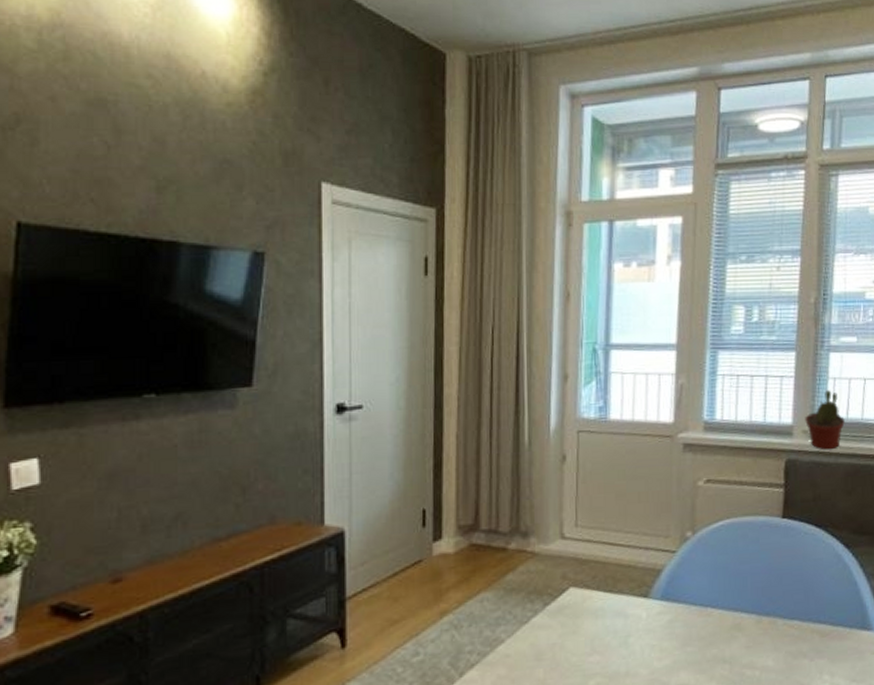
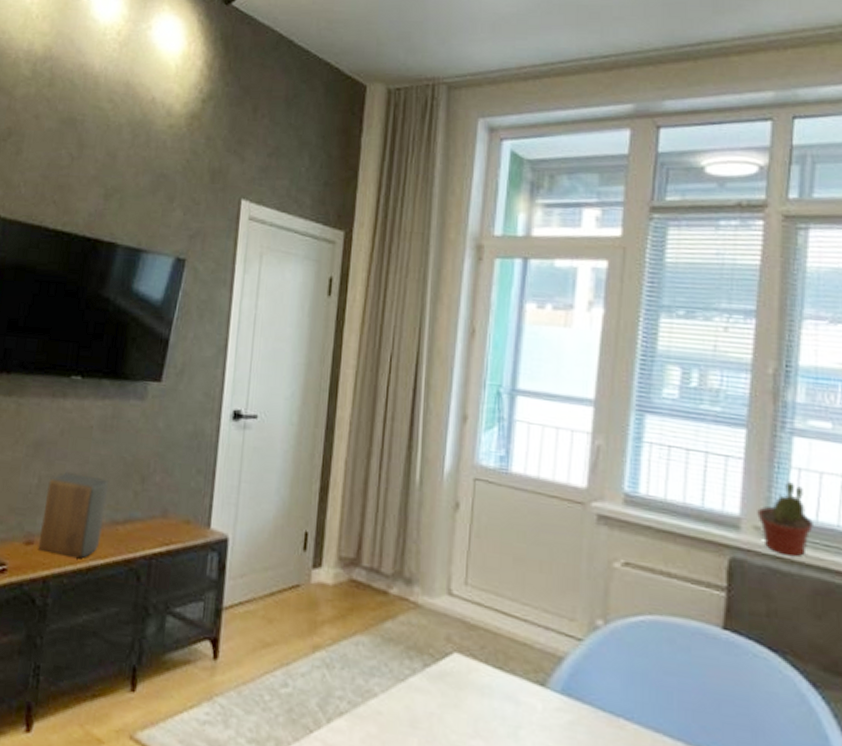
speaker: none [128,497,205,586] -> present [38,472,109,558]

